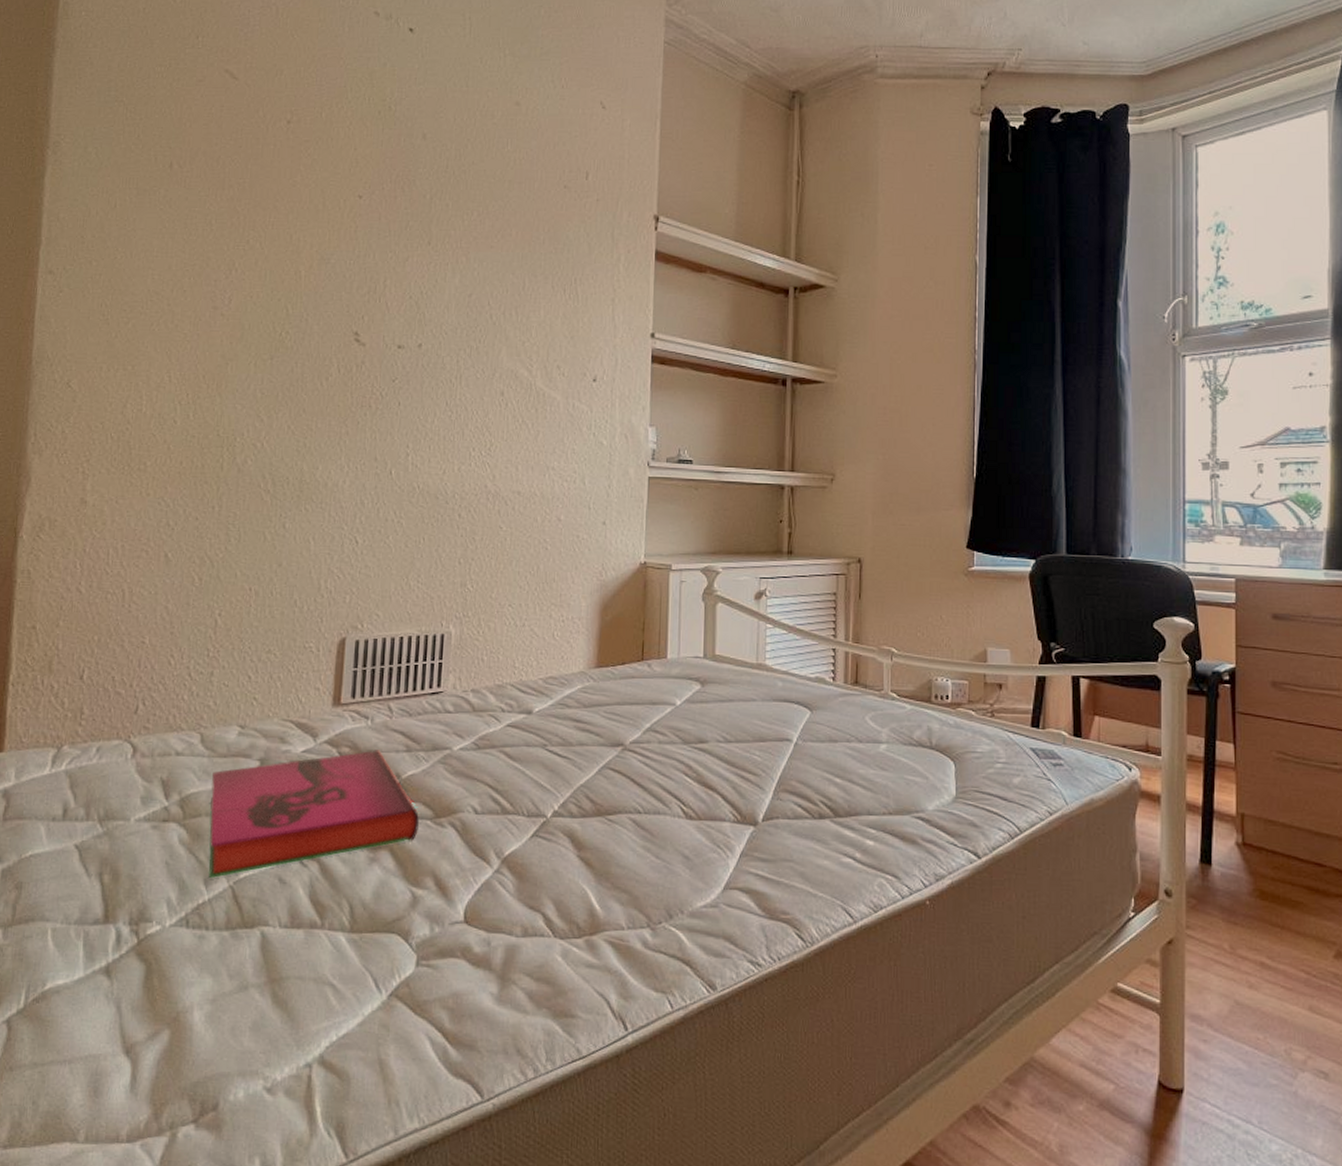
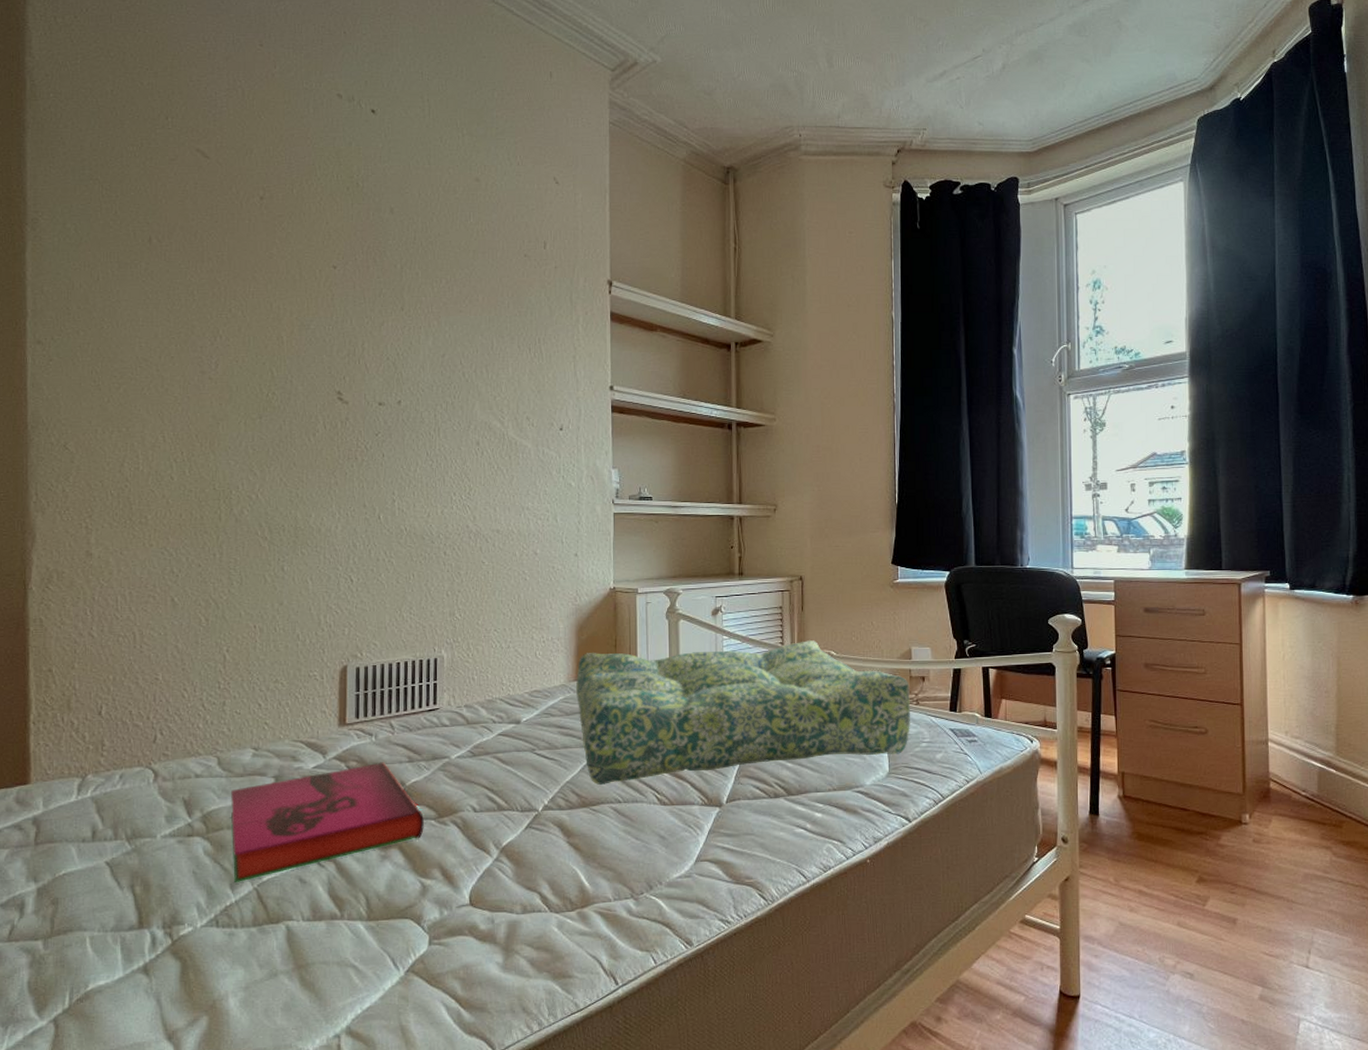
seat cushion: none [596,634,984,791] -> present [576,640,911,785]

